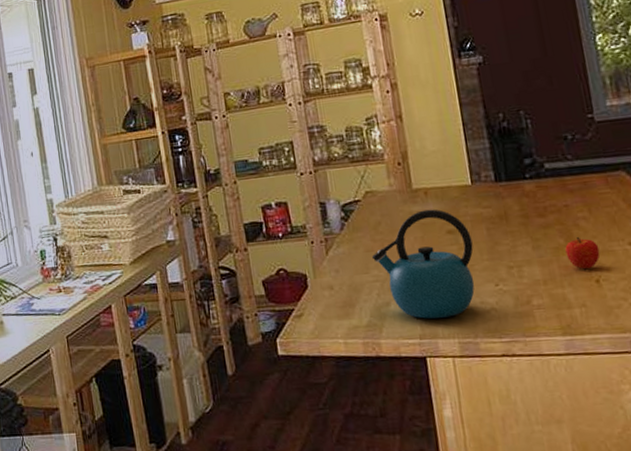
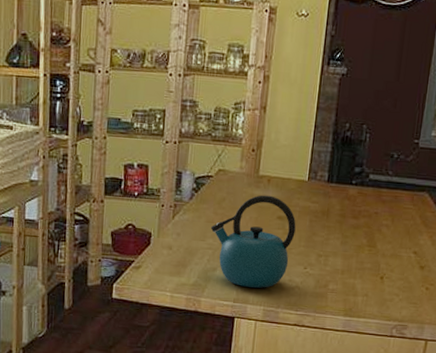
fruit: present [565,236,600,270] -> none [364,239,391,268]

